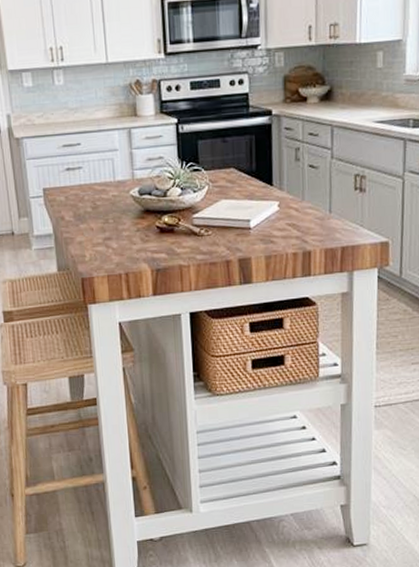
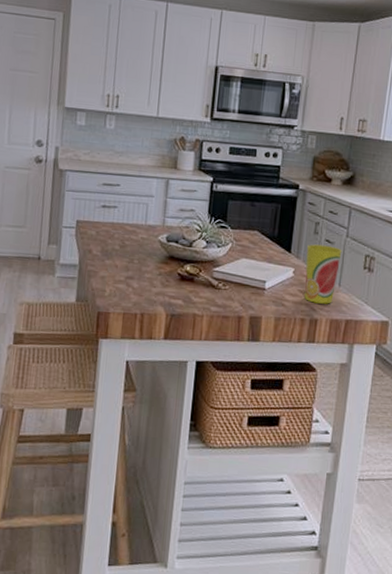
cup: none [290,171,329,235] -> present [304,244,342,304]

